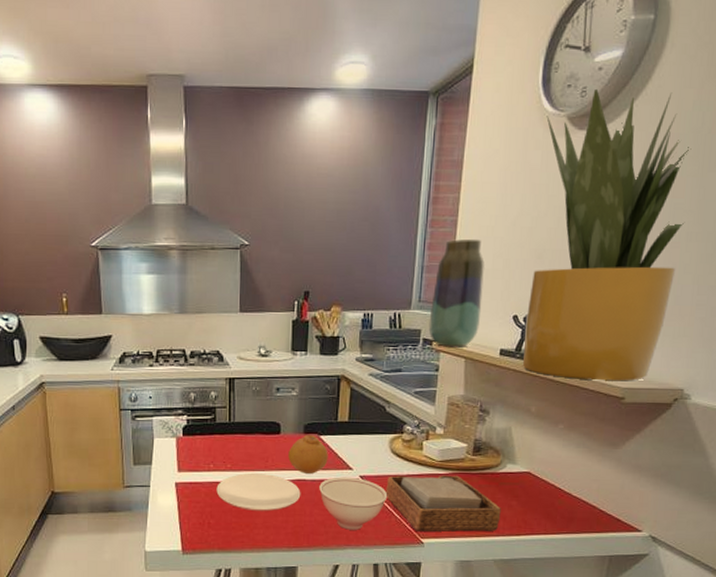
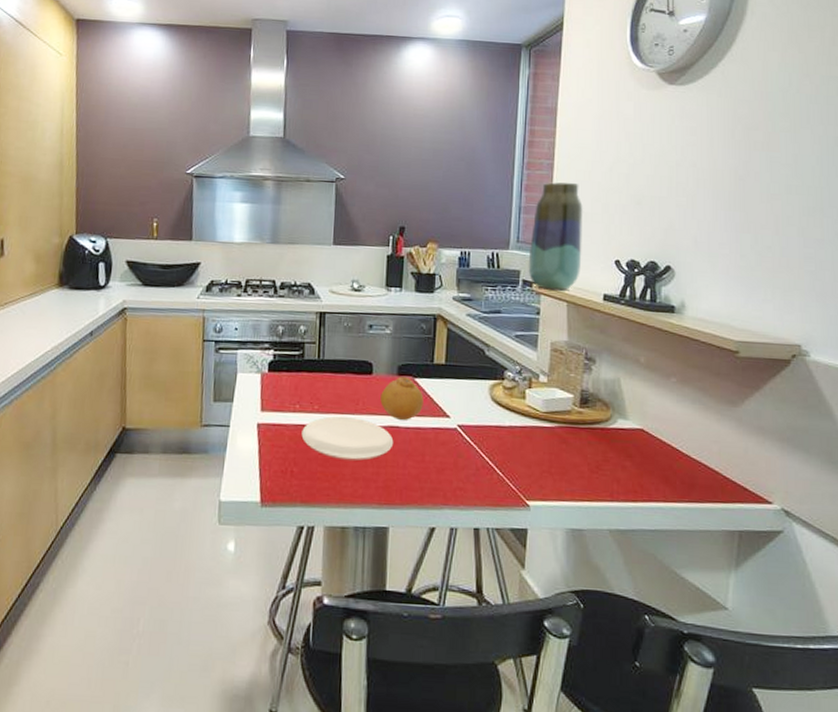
bowl: present [319,477,388,530] -> none [413,425,489,487]
napkin holder: present [385,475,501,532] -> none [486,426,614,496]
planter: present [522,89,692,382] -> none [627,49,783,334]

